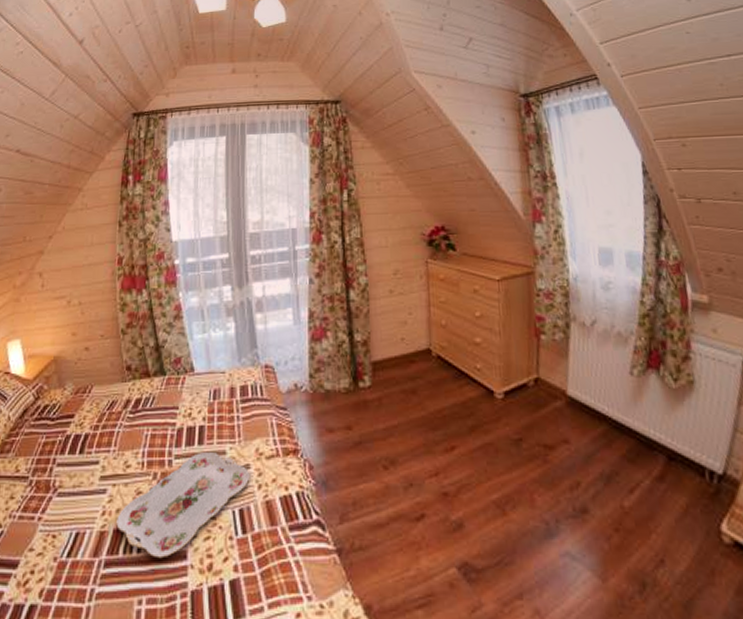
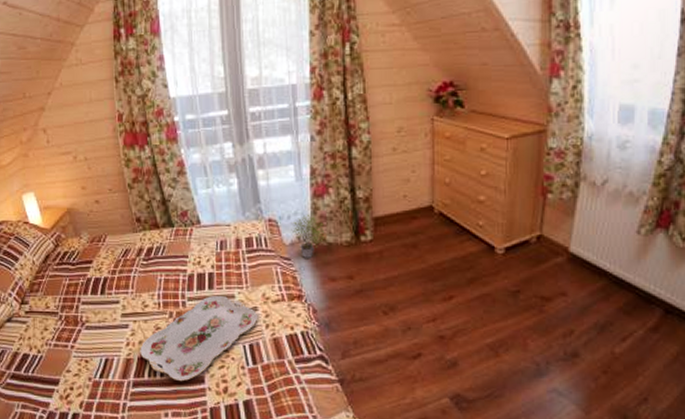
potted plant: none [288,359,323,407] -> present [291,214,325,258]

